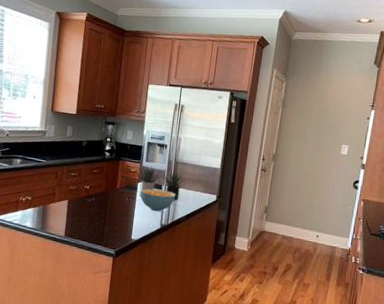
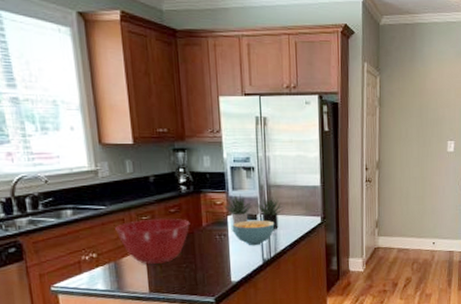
mixing bowl: none [49,175,108,214] -> present [115,218,190,264]

